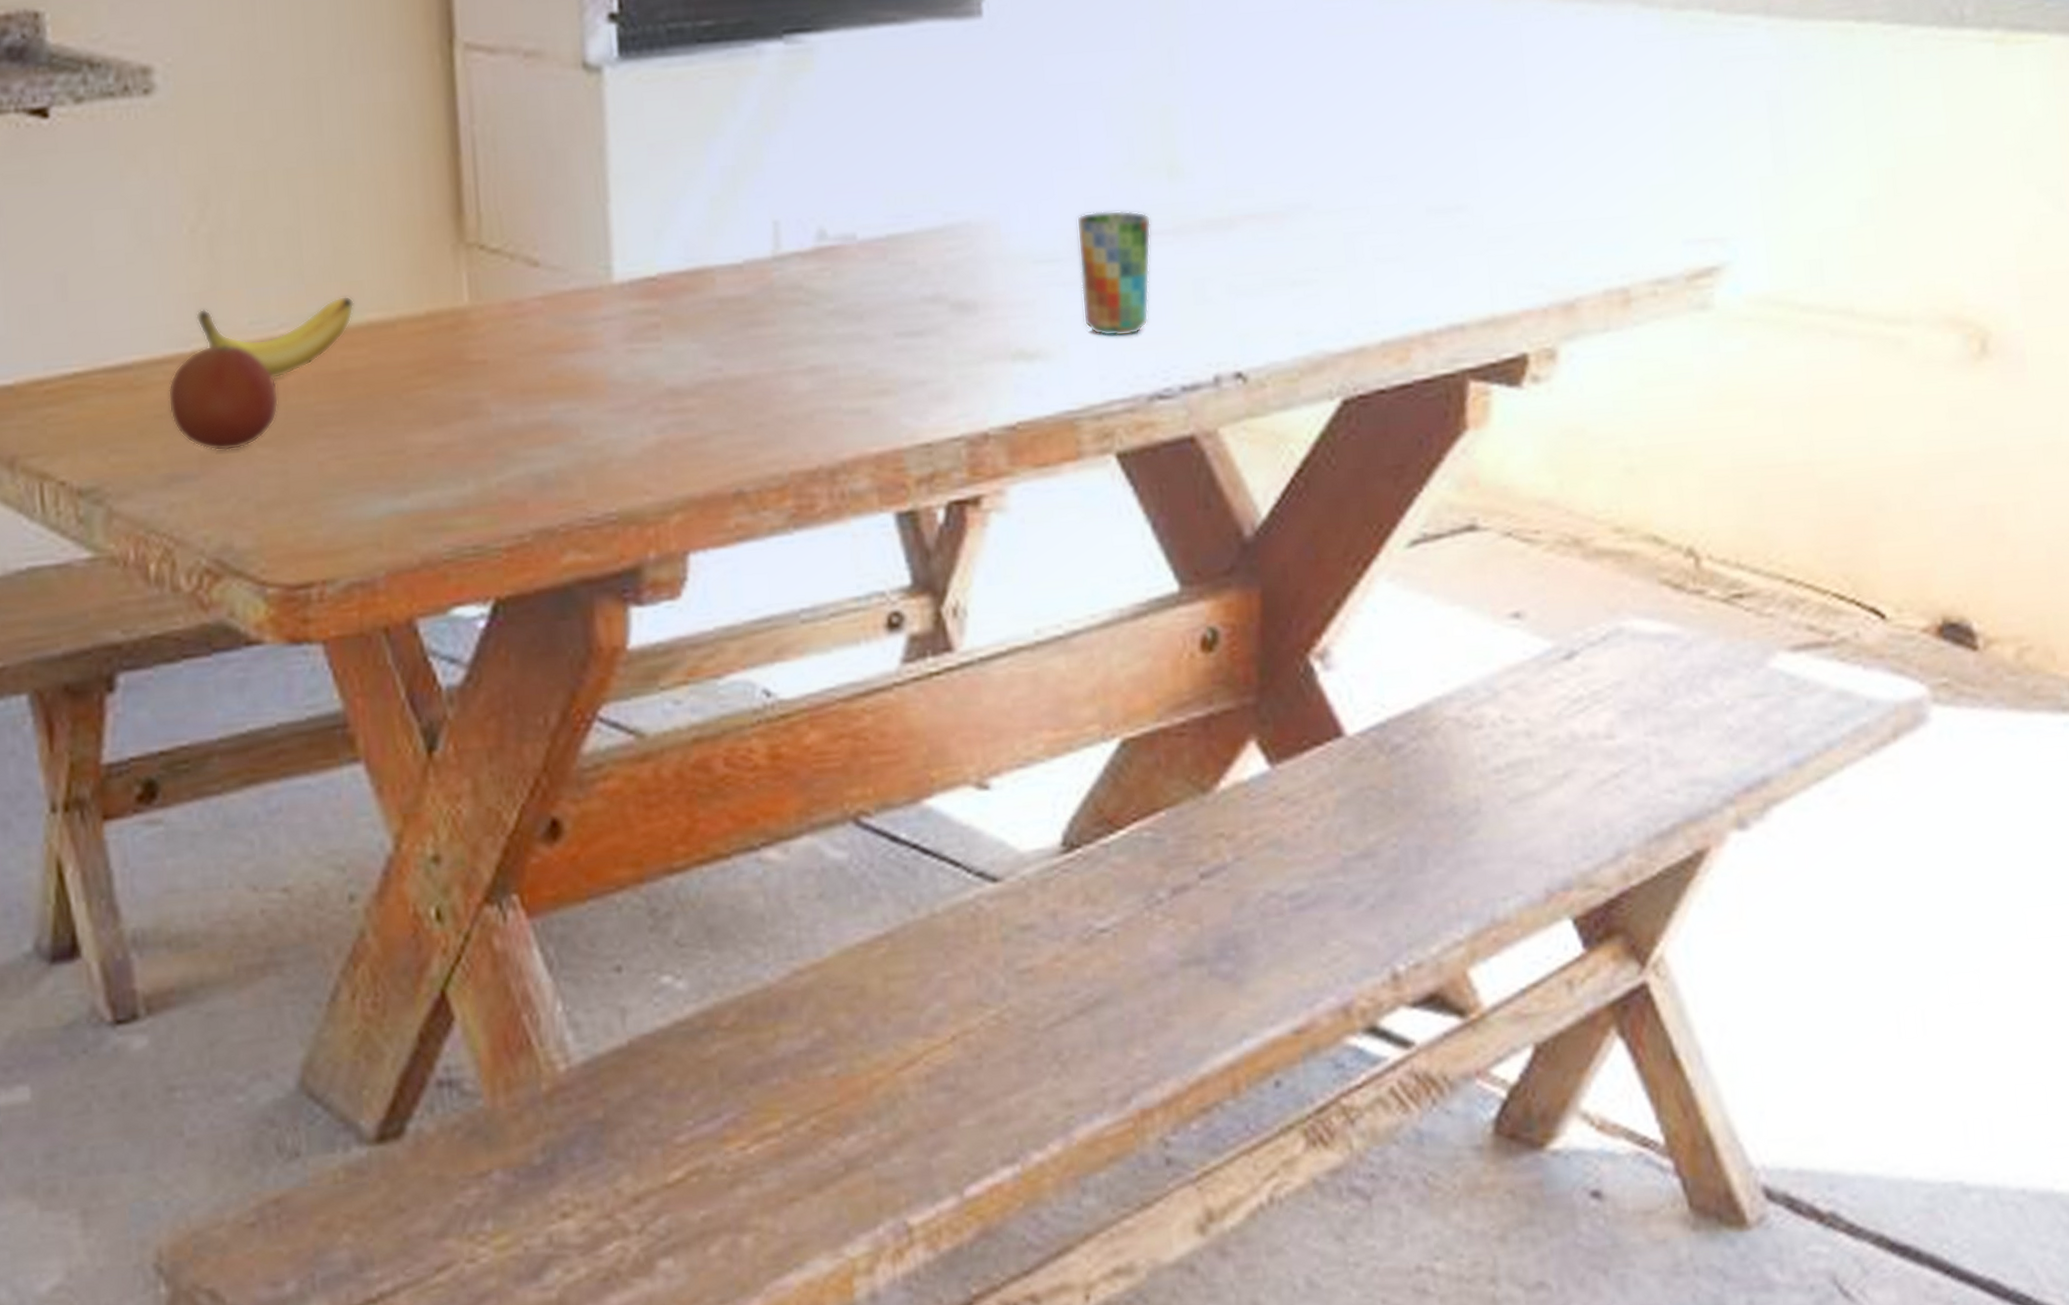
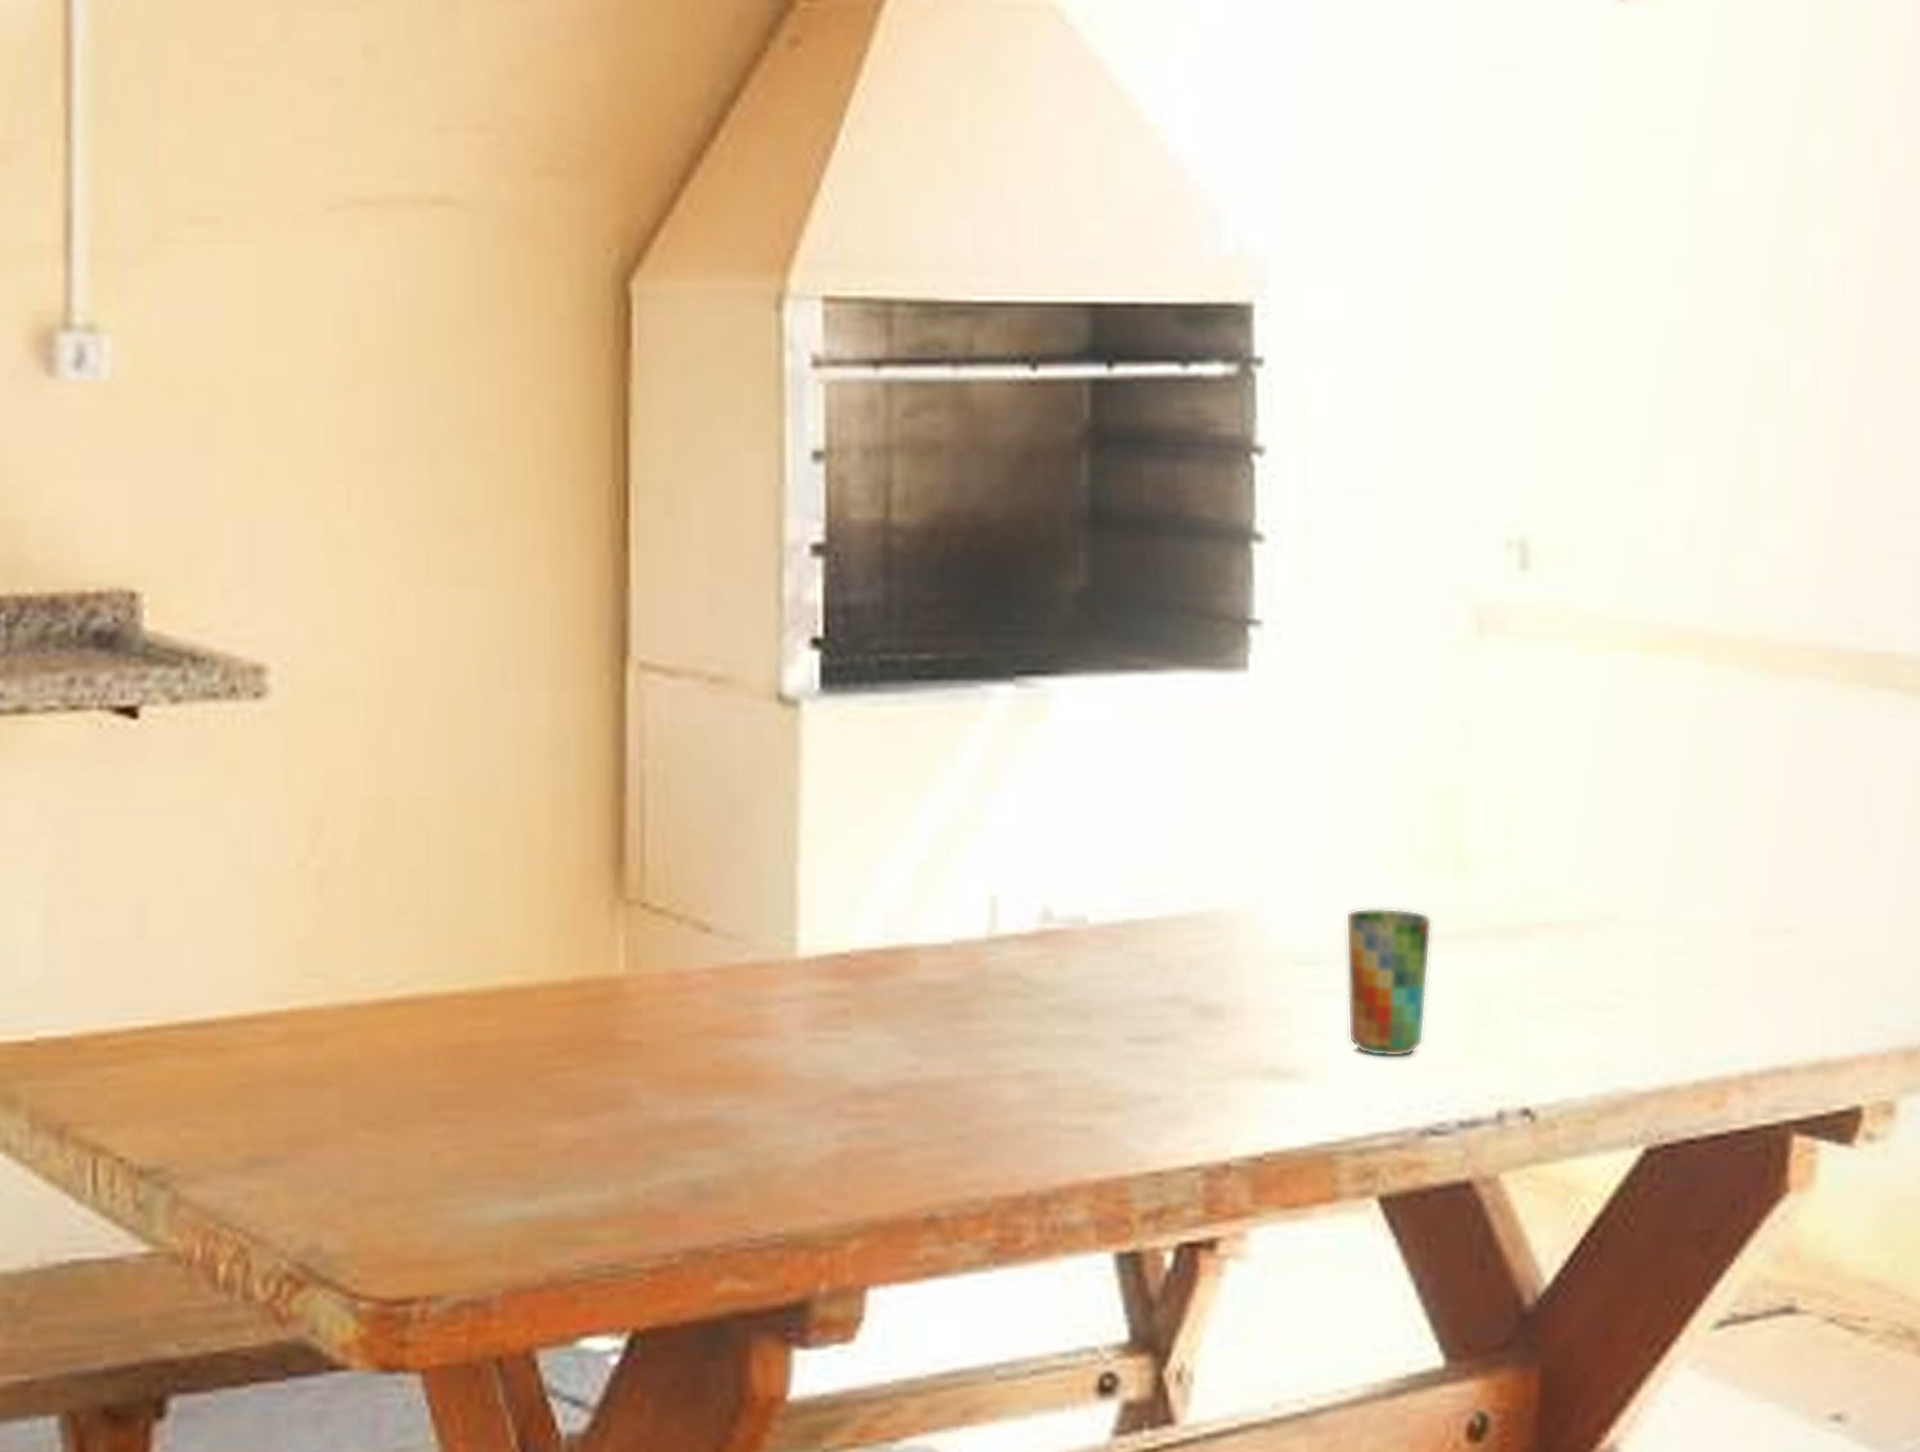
fruit: present [168,345,279,451] -> none [256,1004,389,1132]
banana: present [196,296,354,379] -> none [297,953,488,1048]

